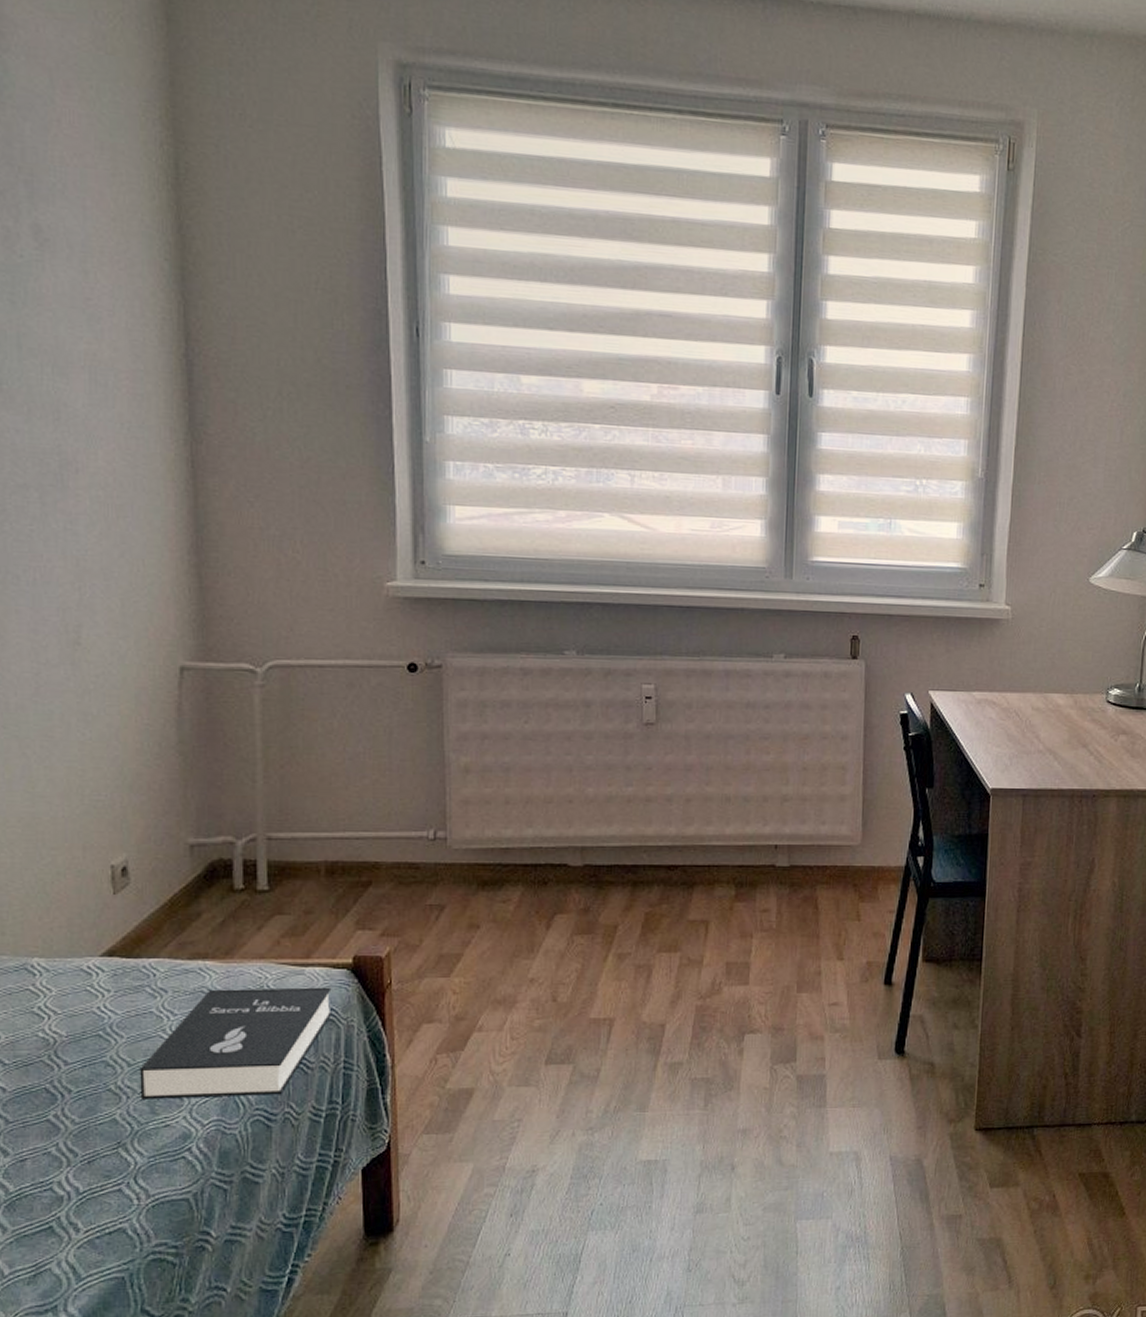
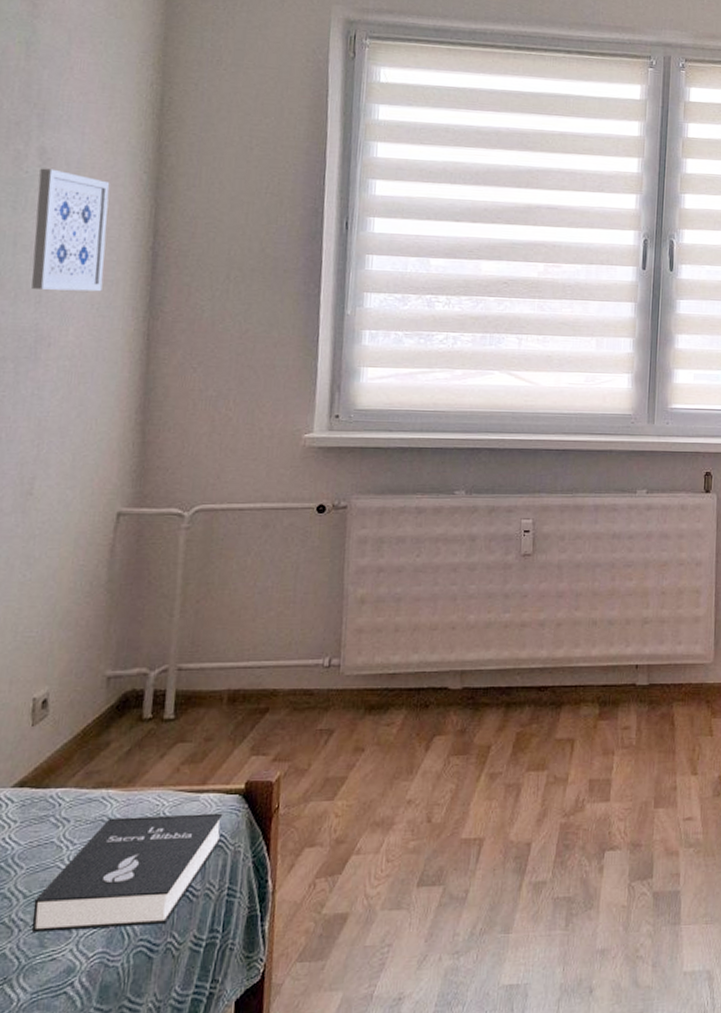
wall art: none [37,251,131,408] -> present [31,168,110,292]

